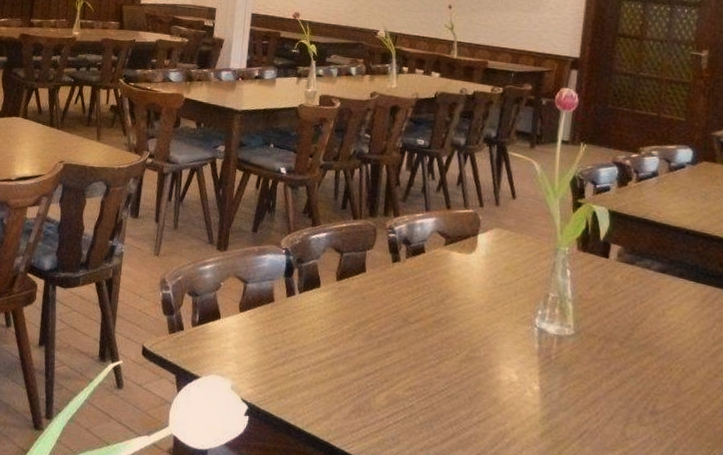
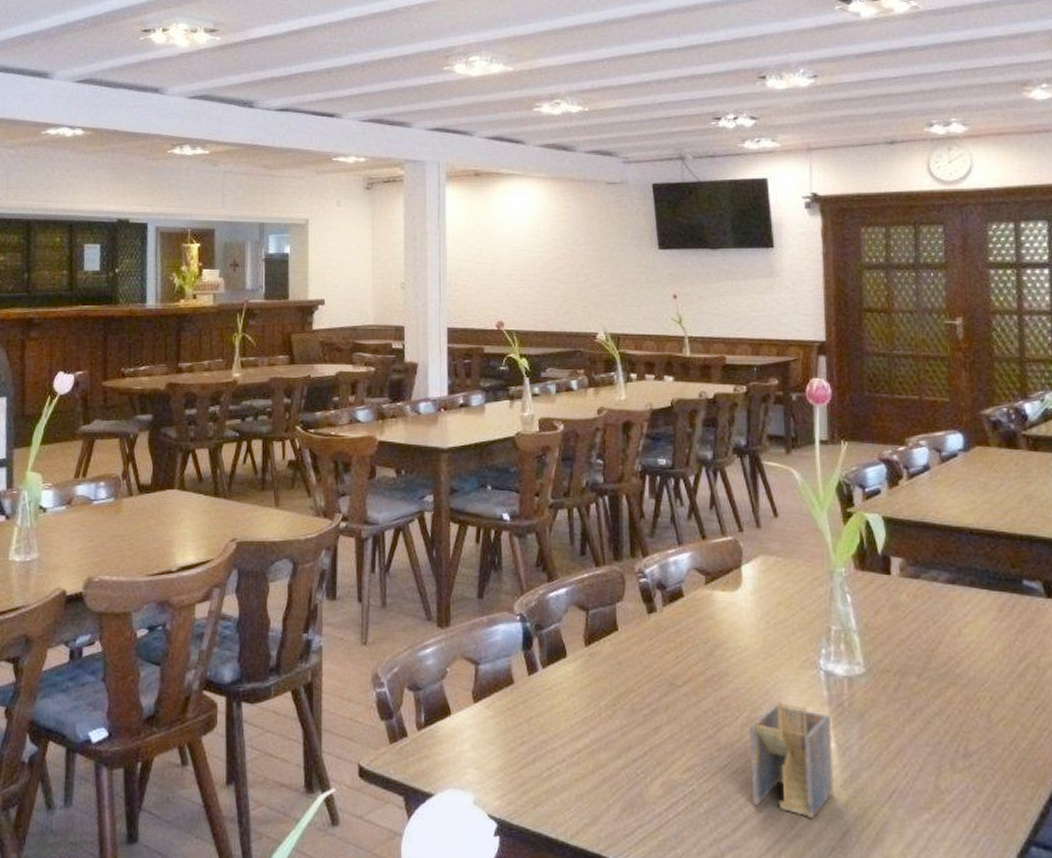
napkin holder: none [462,346,538,443] -> present [750,701,834,819]

